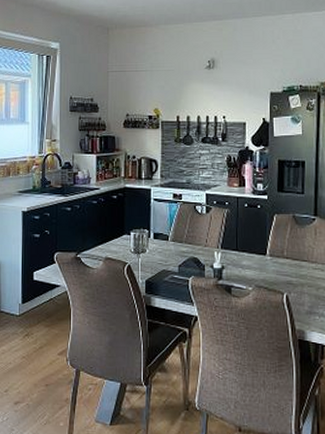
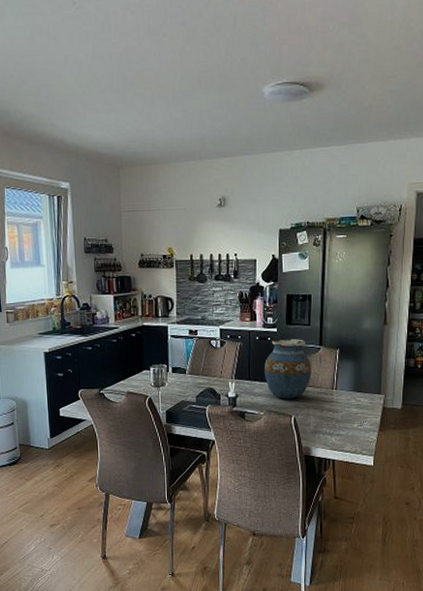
vase: none [253,207,306,274] -> present [264,338,311,399]

